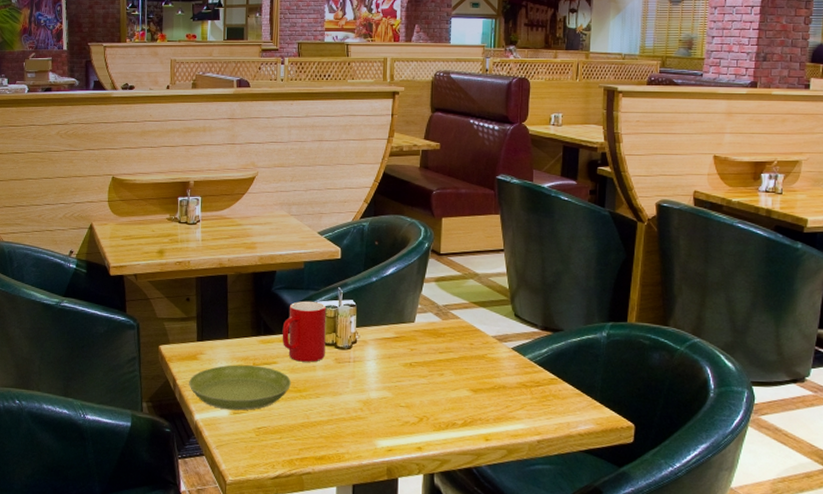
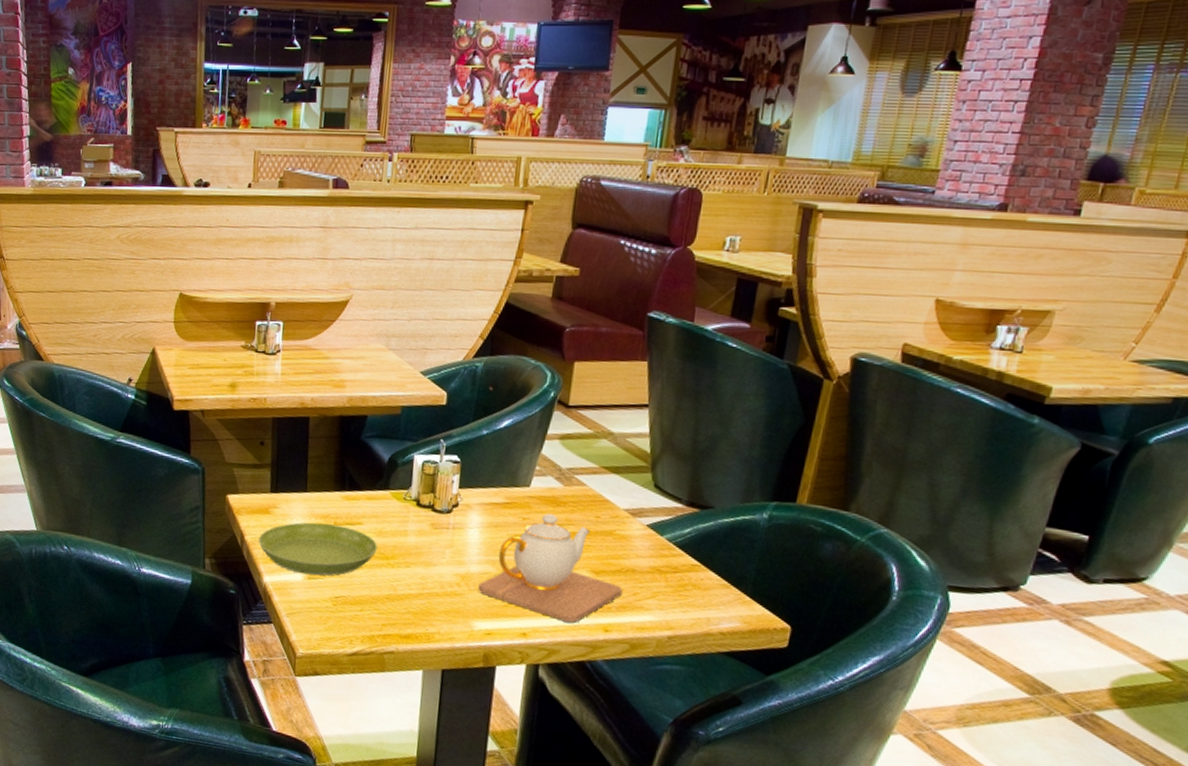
cup: present [282,301,327,362] -> none [369,453,425,526]
teapot: none [378,343,498,435] -> present [478,513,623,623]

